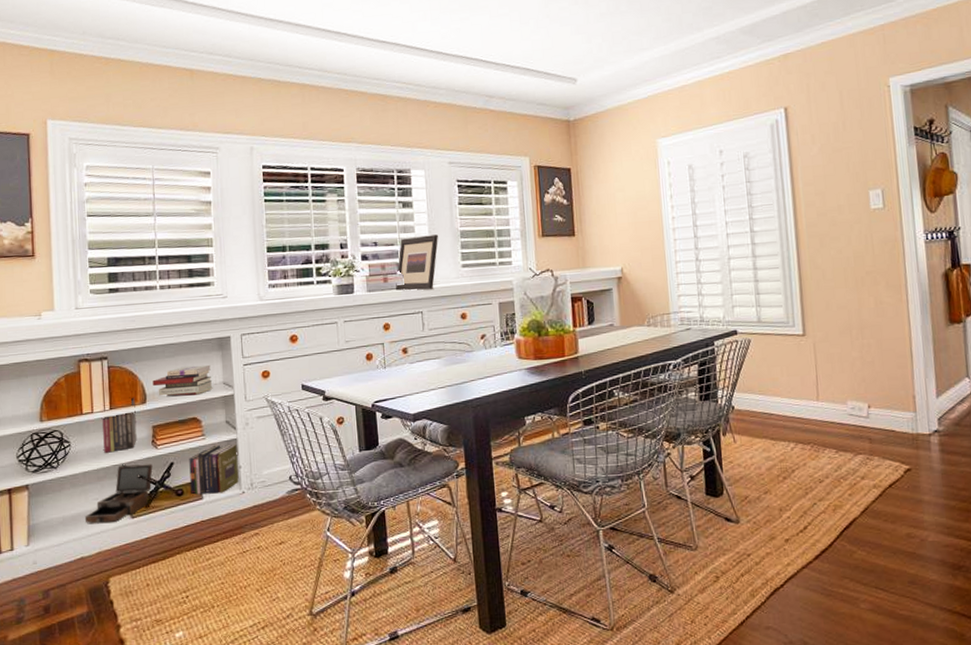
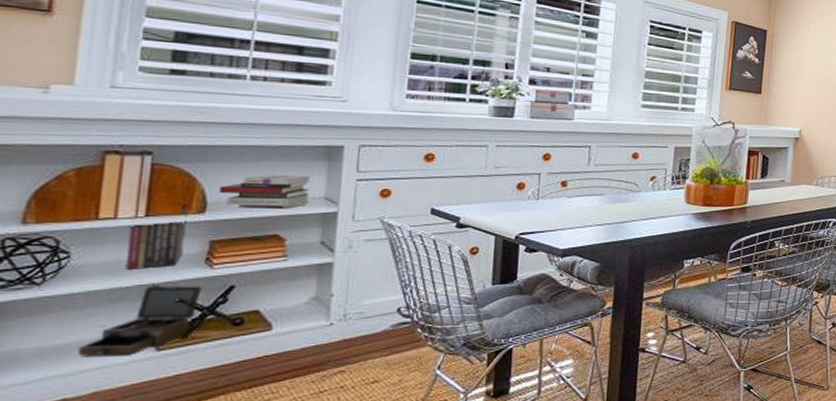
books: present [189,445,239,495] -> none [255,268,332,325]
picture frame: present [396,234,438,291] -> none [564,69,621,126]

